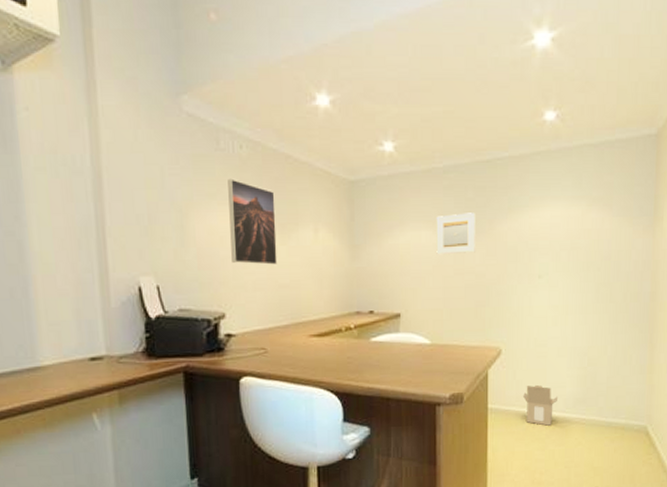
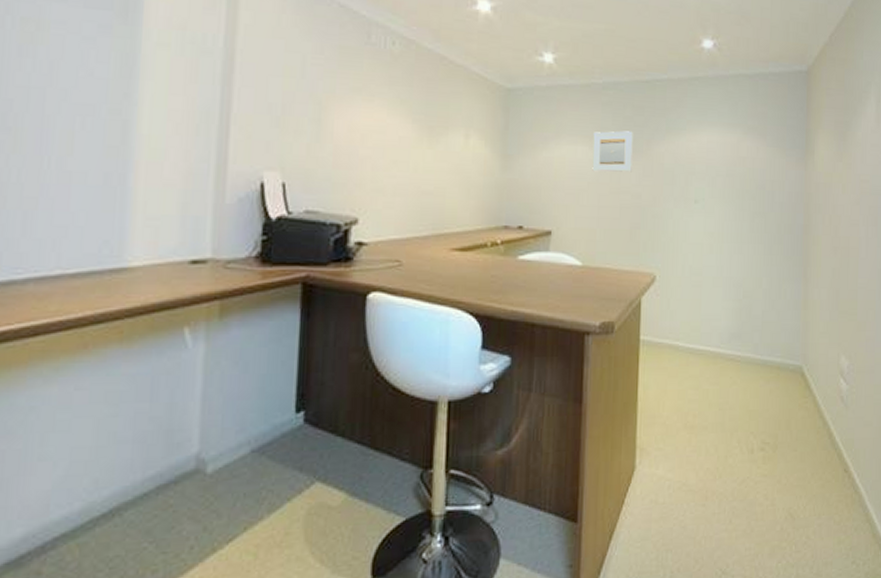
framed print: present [228,178,278,265] -> none [371,74,426,169]
cardboard box: present [523,385,557,426] -> none [677,317,712,362]

